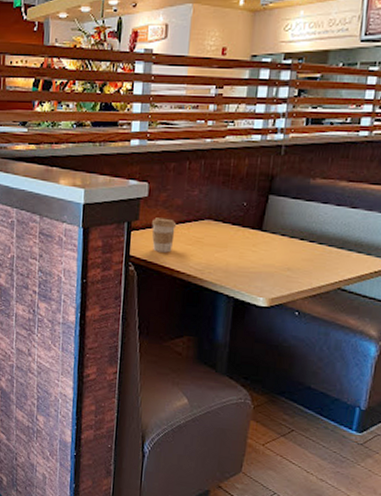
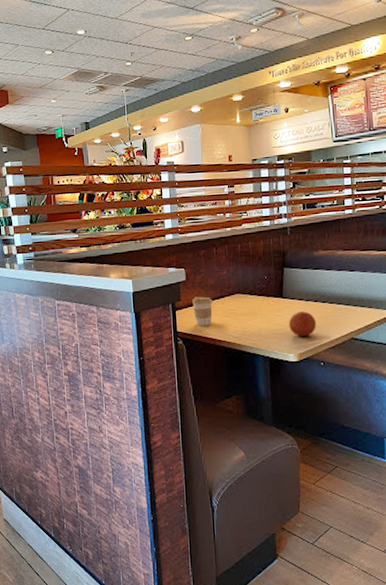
fruit: none [264,249,299,279] -> present [289,311,317,336]

